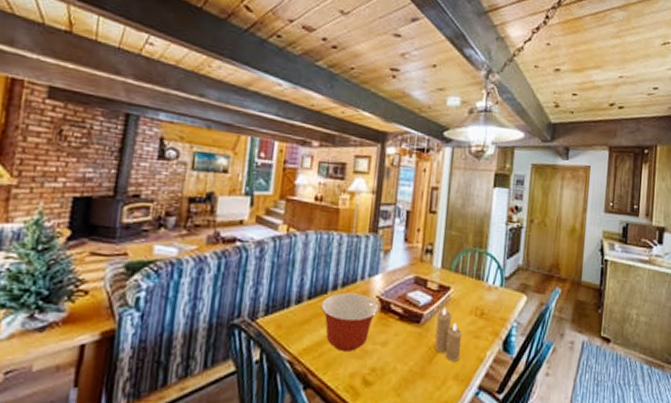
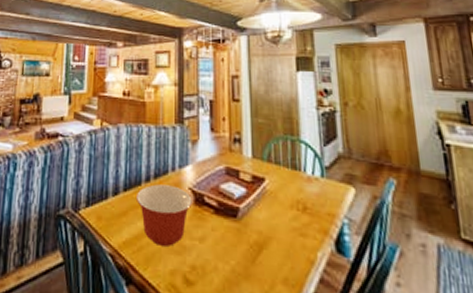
candle: present [434,307,463,361] -> none [254,200,287,263]

